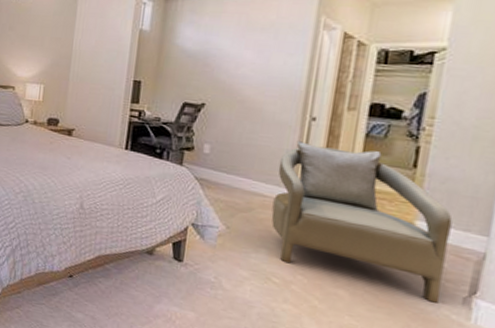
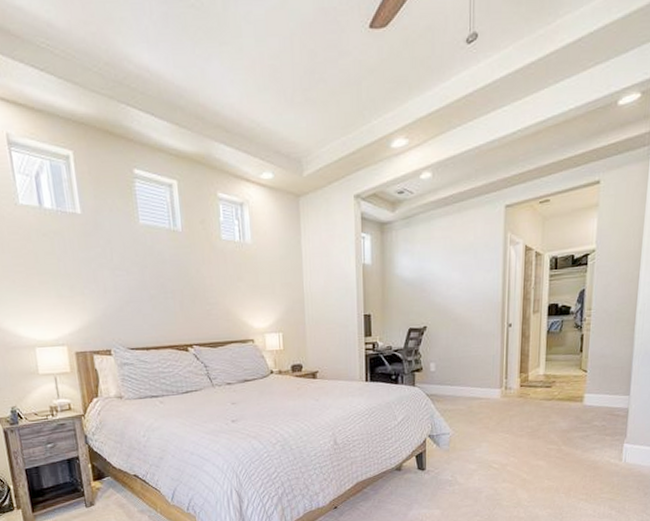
armchair: present [271,141,453,303] -> none [487,344,607,454]

